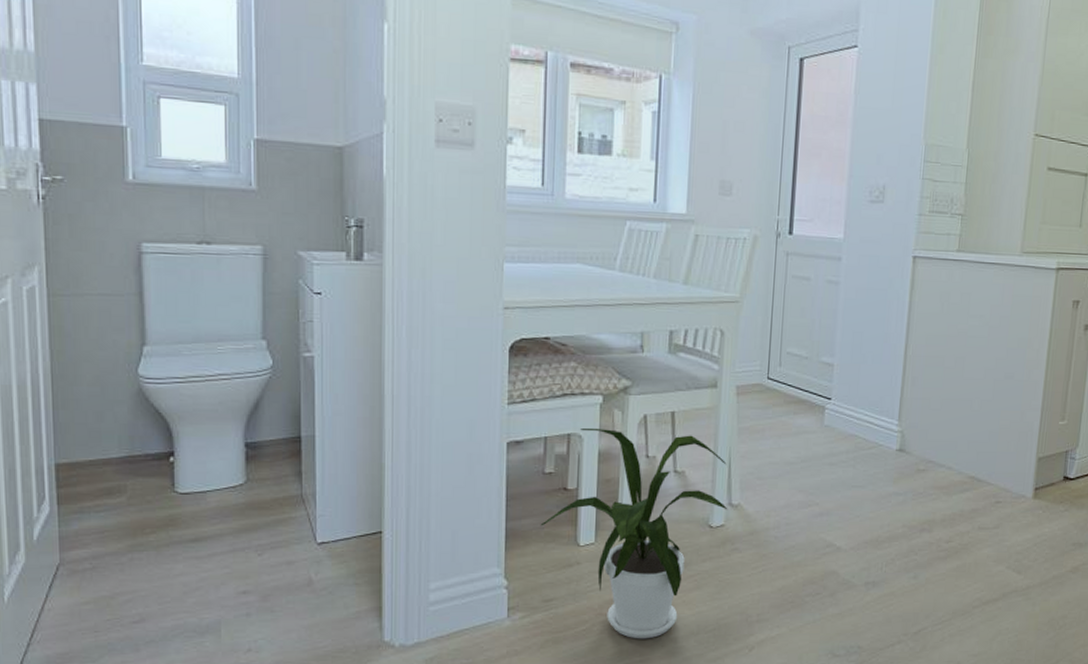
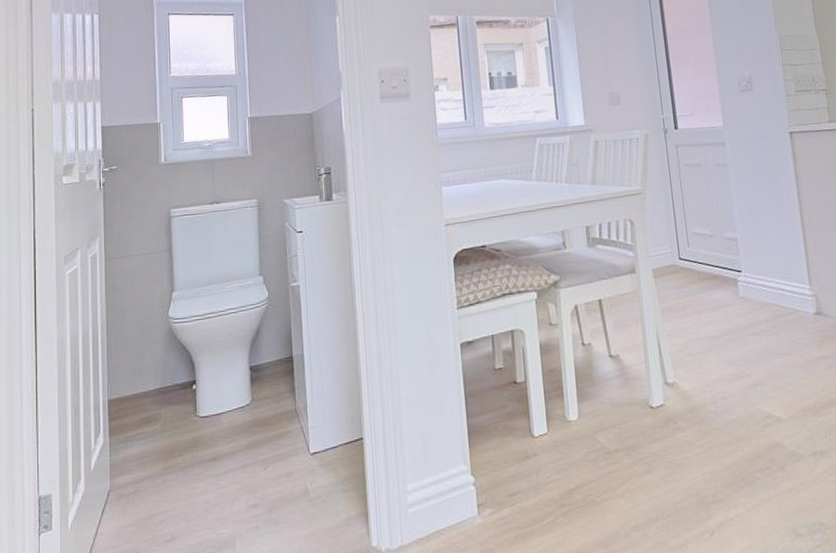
house plant: present [540,427,728,639] -> none [497,320,665,530]

